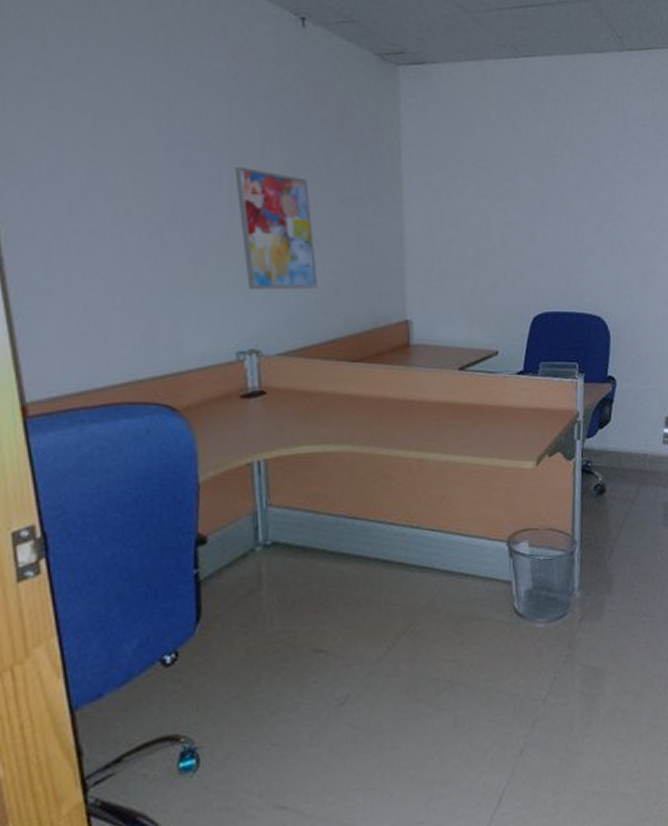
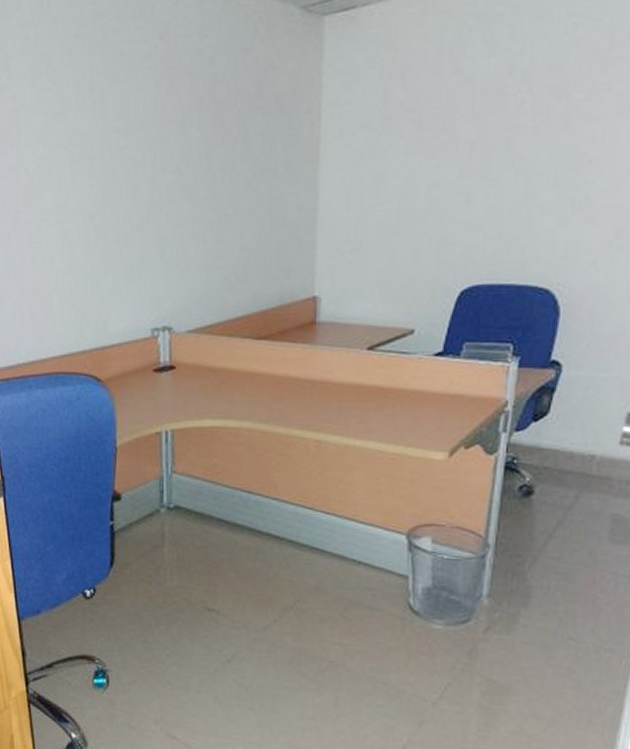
wall art: present [234,166,318,290] -> none [157,148,228,269]

